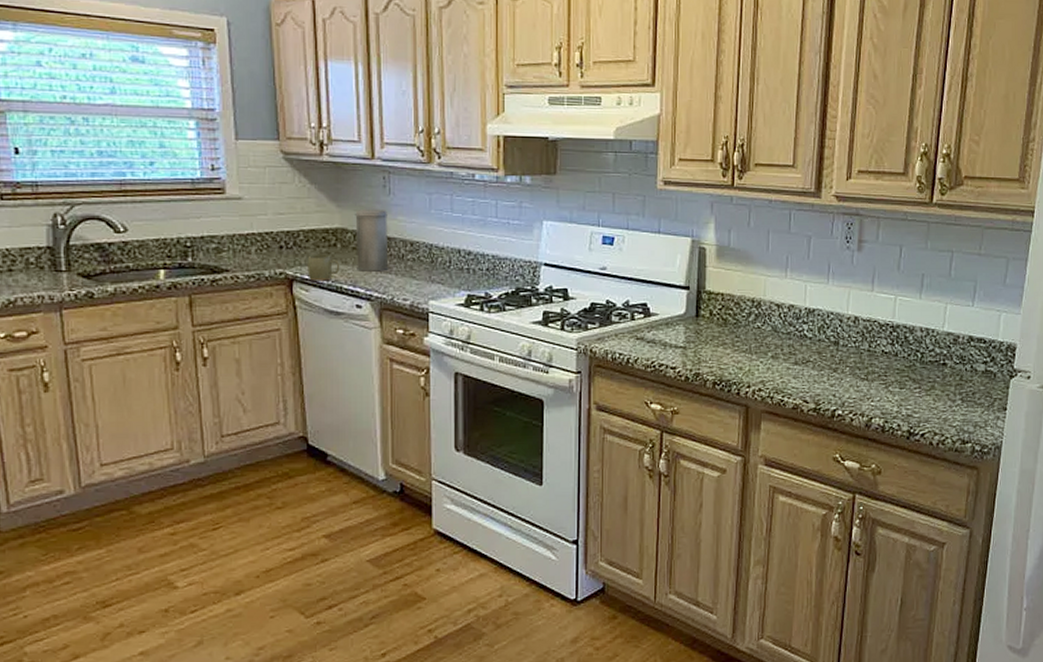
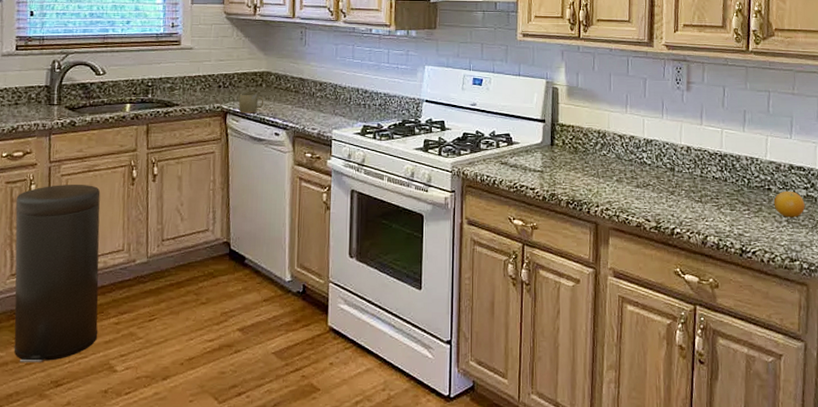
pedal bin: none [25,371,150,583] -> present [14,185,101,364]
canister: present [355,208,389,273] -> none [277,56,303,107]
fruit: none [948,365,983,395] -> present [773,190,805,217]

